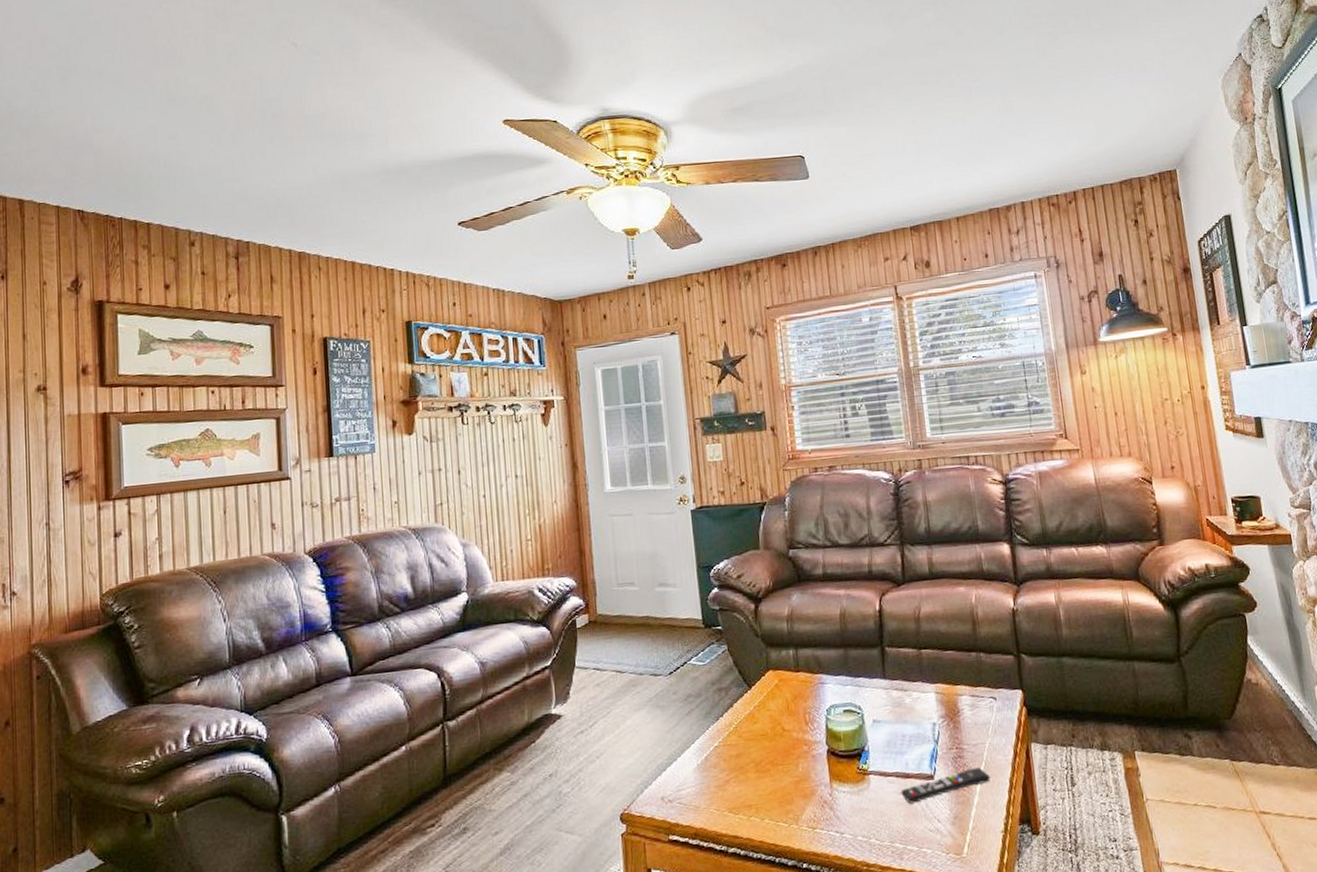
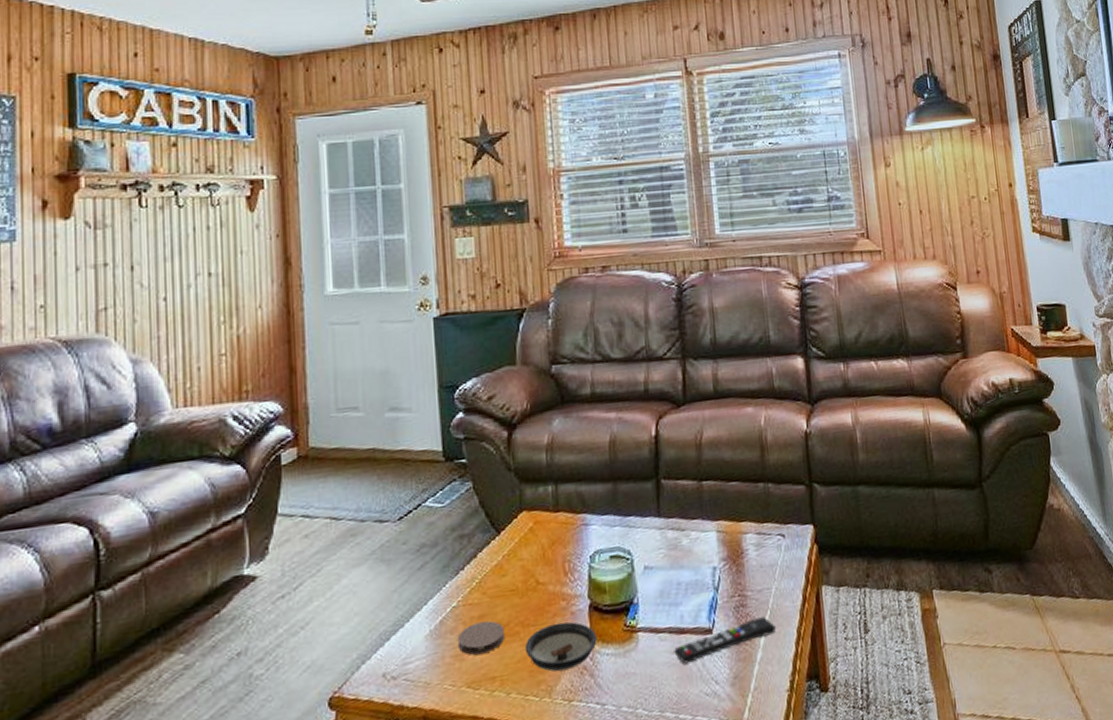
coaster: none [719,759,759,787] -> present [457,620,506,655]
saucer: none [774,763,835,804] -> present [524,621,597,672]

